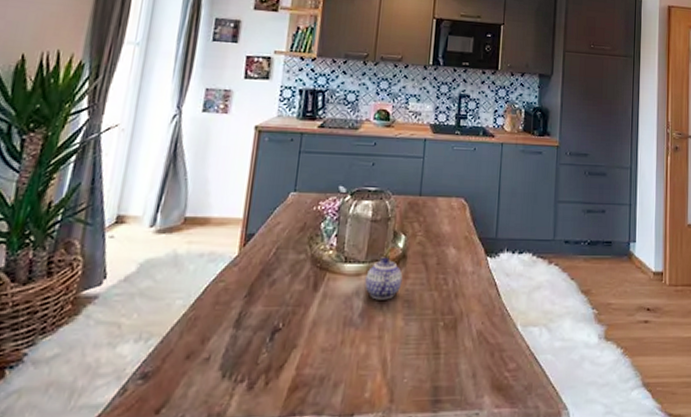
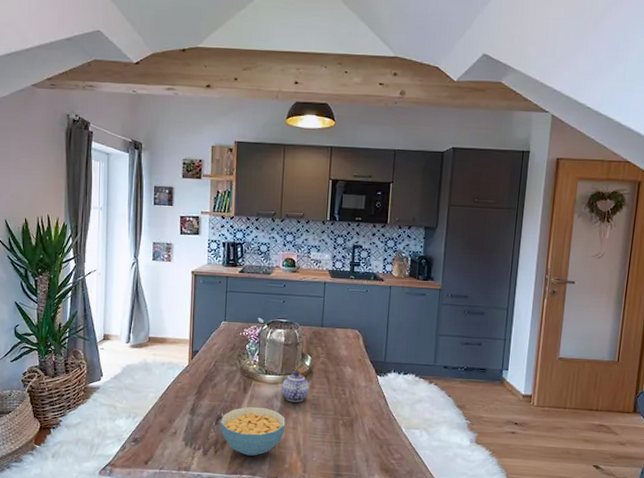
cereal bowl: none [276,310,369,385] -> present [220,406,286,456]

